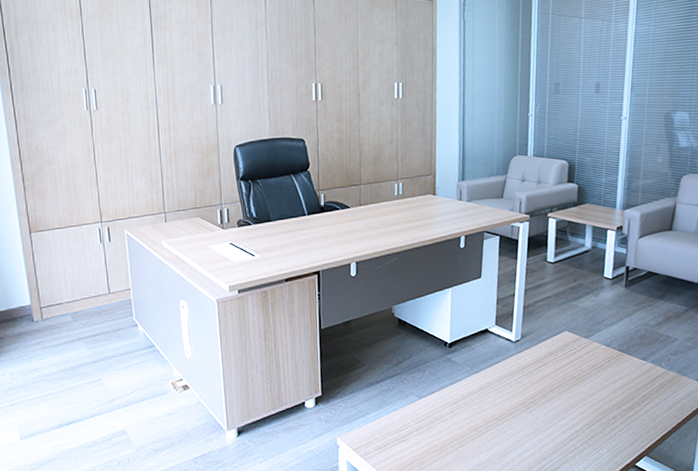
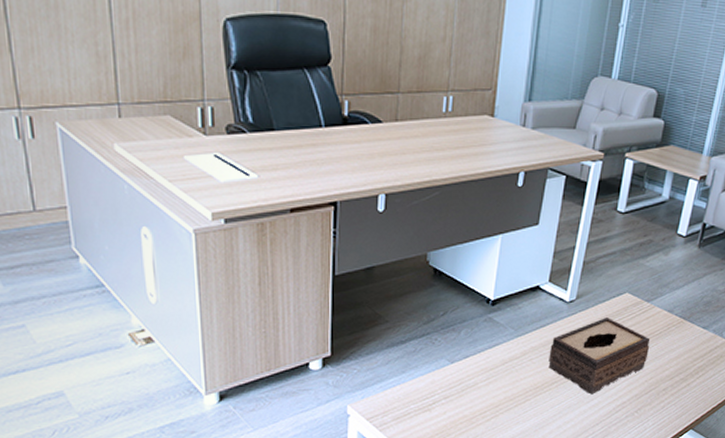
tissue box: none [503,353,594,424] -> present [548,317,650,395]

